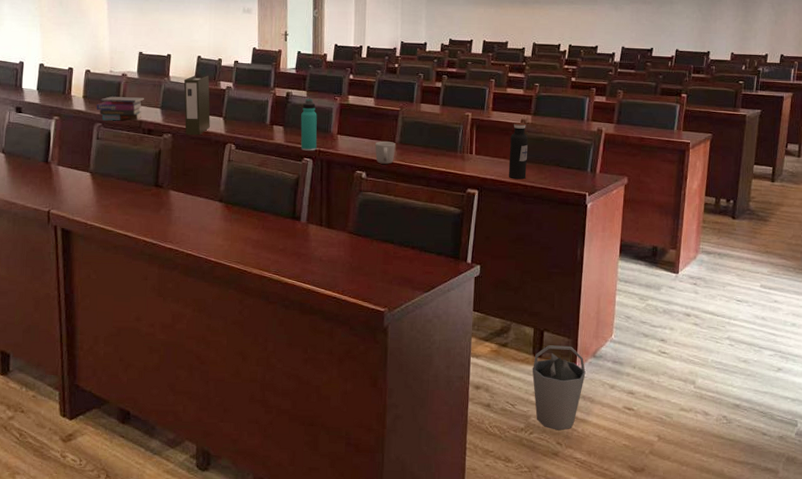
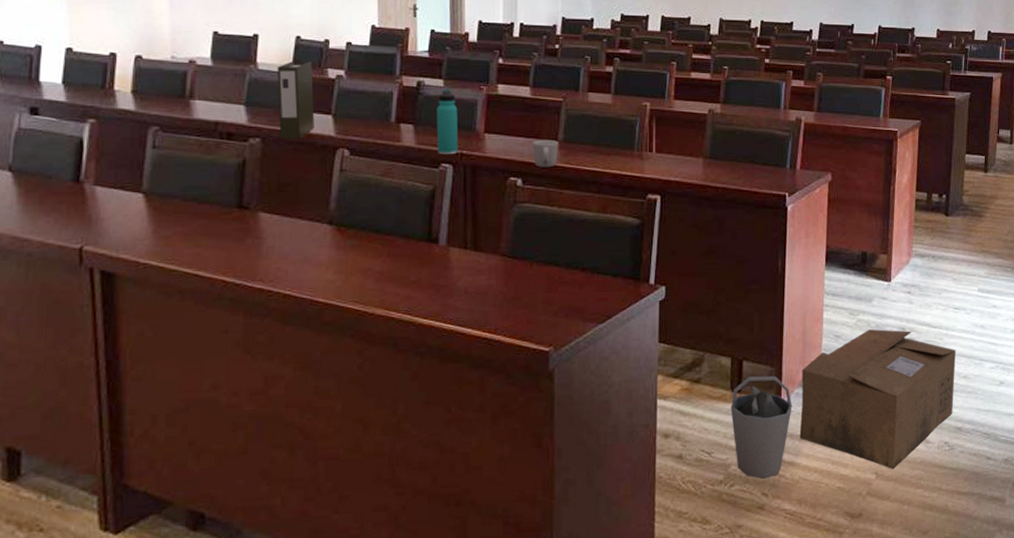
books: present [96,96,144,121] -> none [151,91,221,123]
water bottle: present [508,122,528,180] -> none [695,113,717,181]
cardboard box: none [591,313,738,434] -> present [799,329,957,469]

